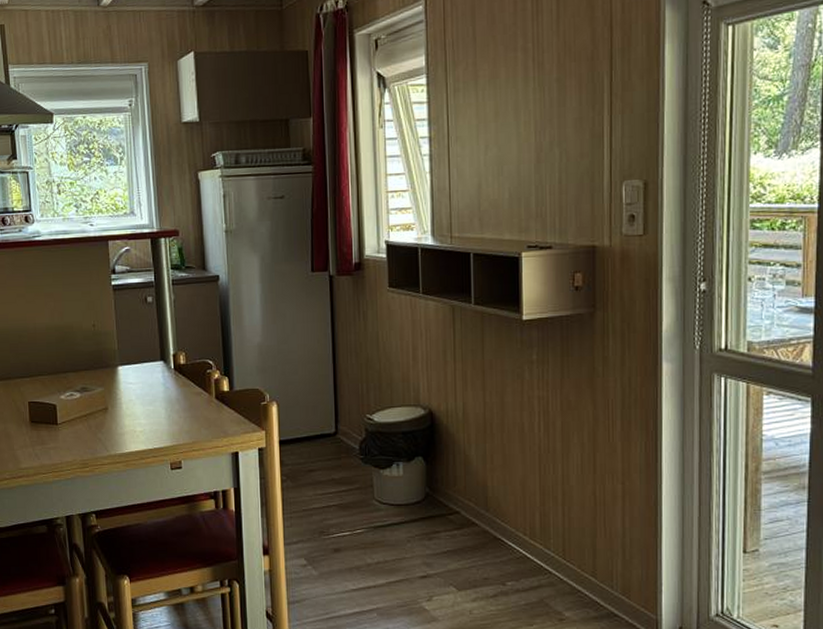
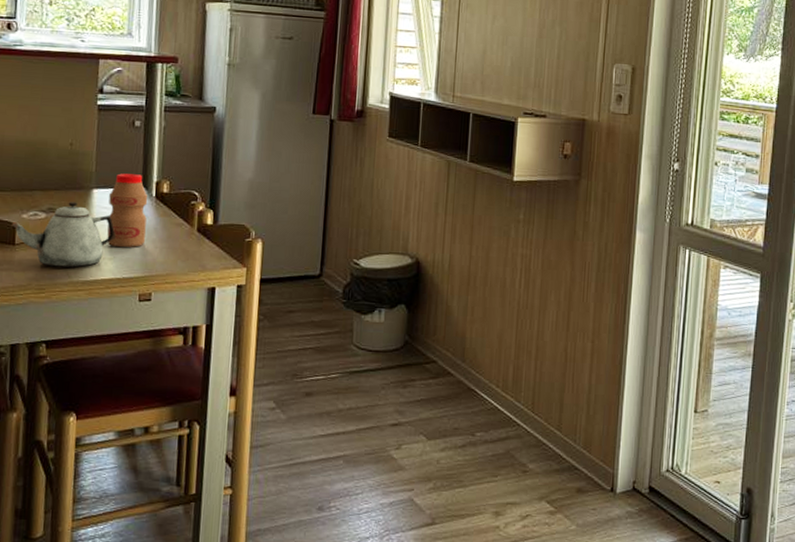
teapot: none [52,380,143,443] -> present [11,202,116,268]
bottle: none [133,348,170,419] -> present [107,173,148,247]

